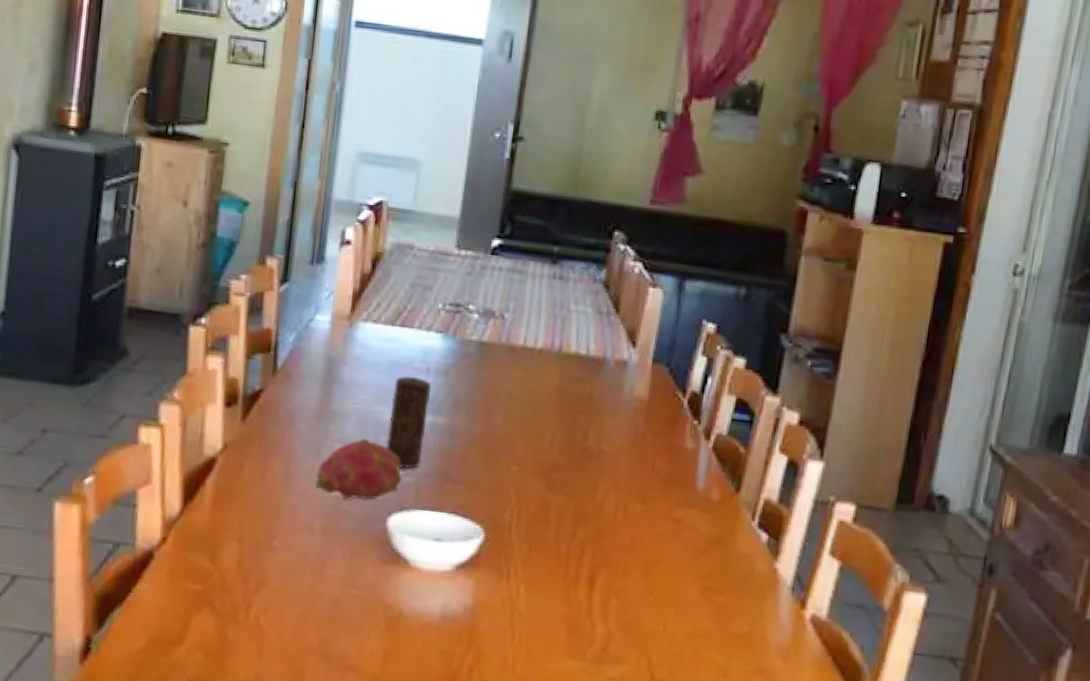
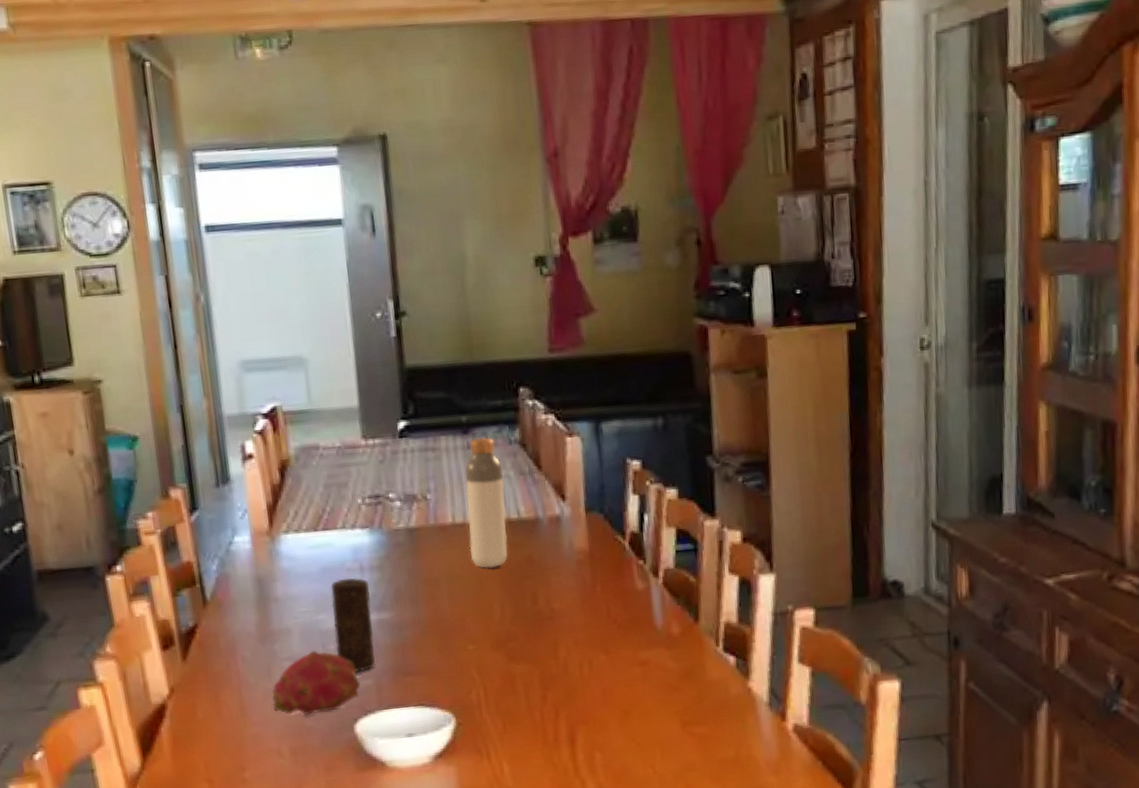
bottle: none [533,270,583,398] -> present [465,437,508,569]

